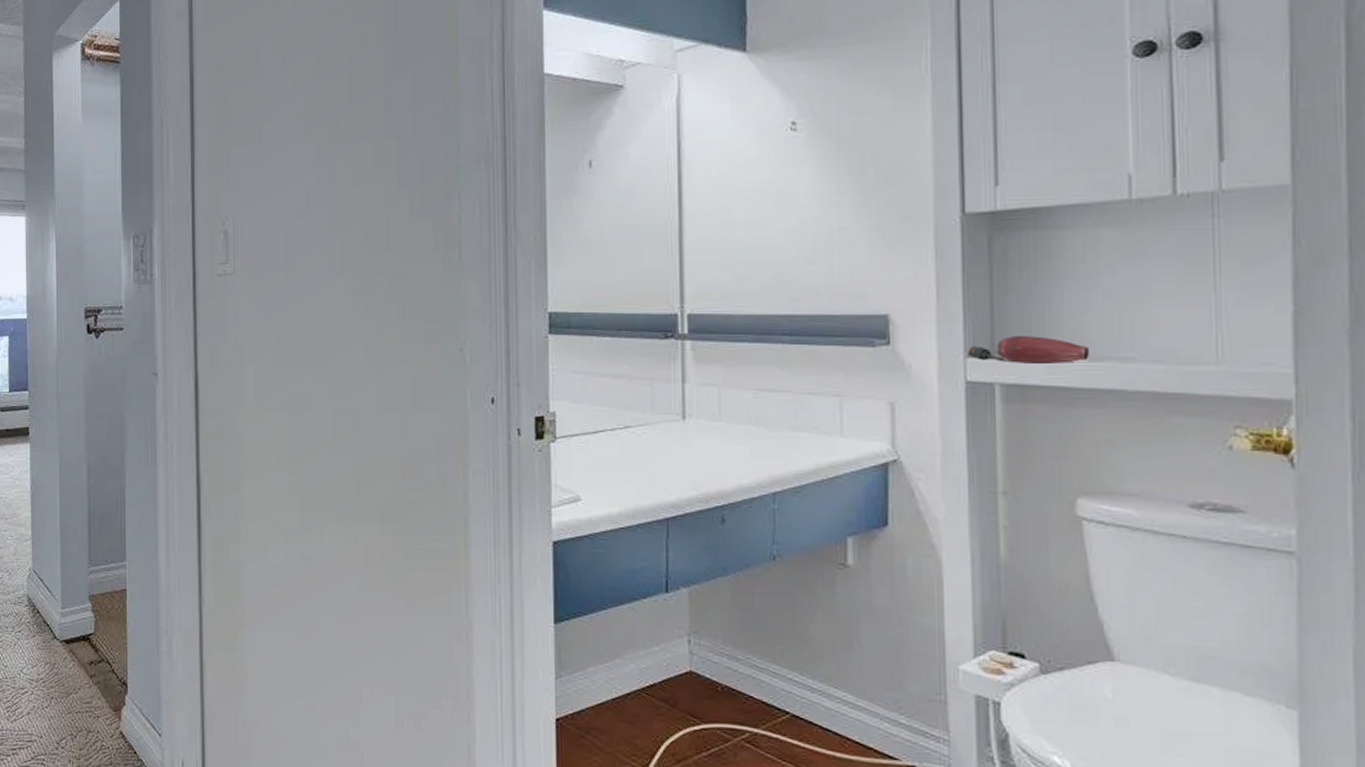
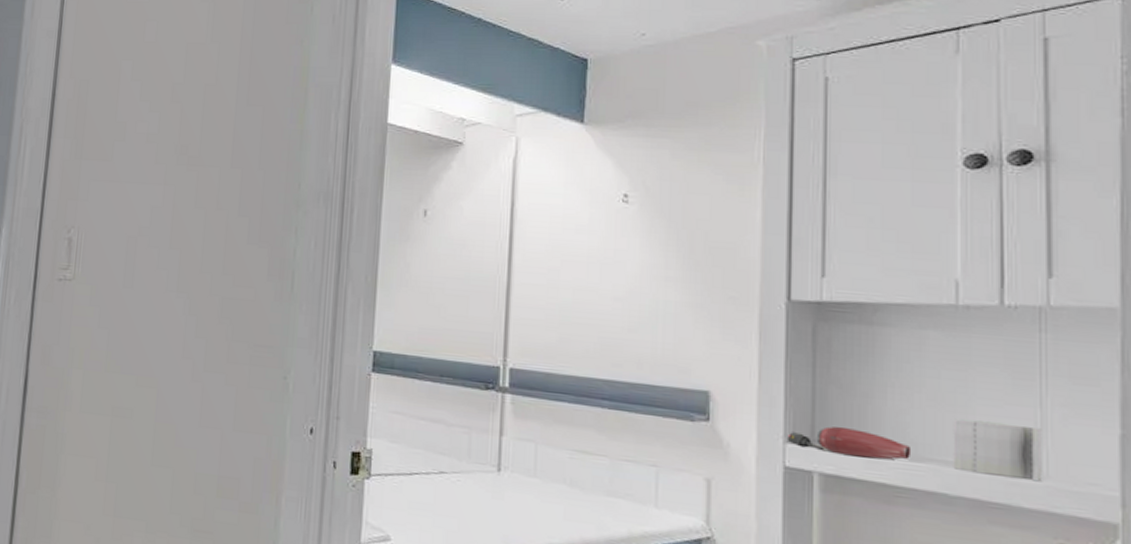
toilet paper roll: none [1129,313,1218,368] -> present [953,418,1043,482]

